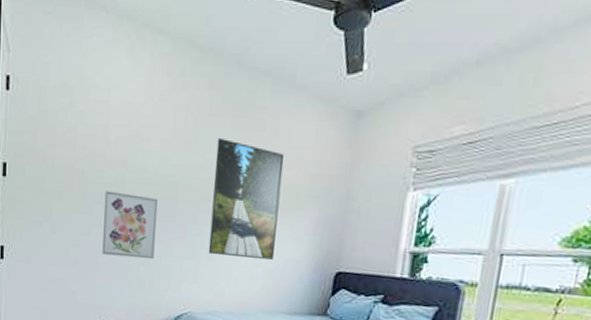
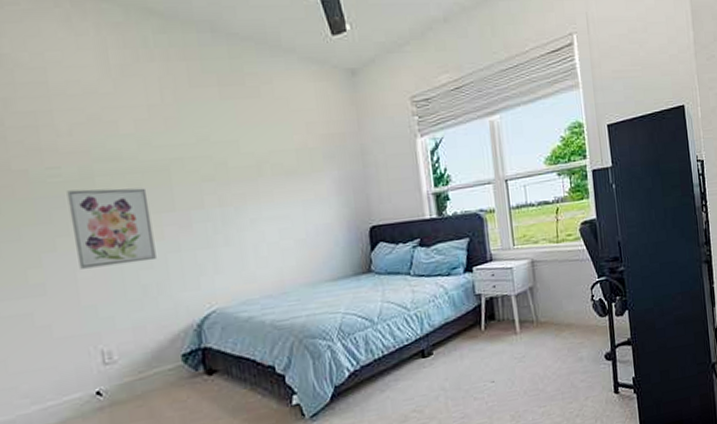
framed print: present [208,137,285,260] -> none [207,109,303,239]

